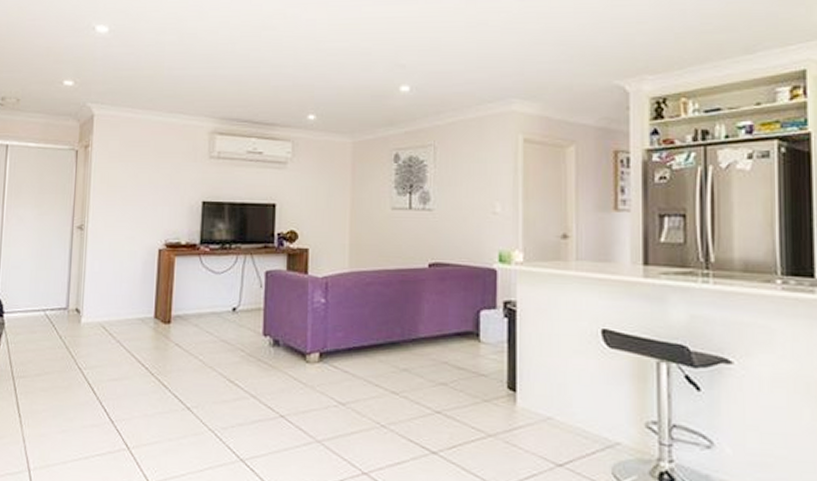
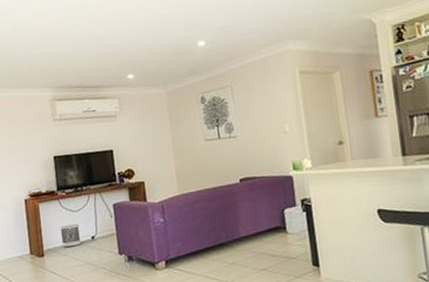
wastebasket: none [194,288,220,316] -> present [60,224,82,247]

